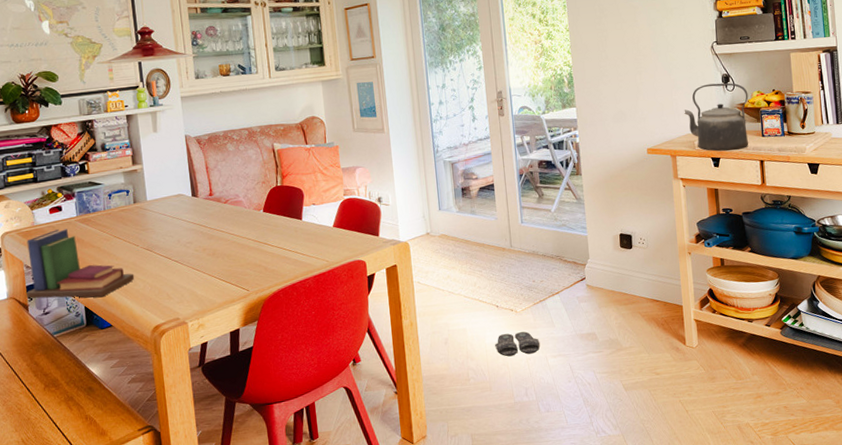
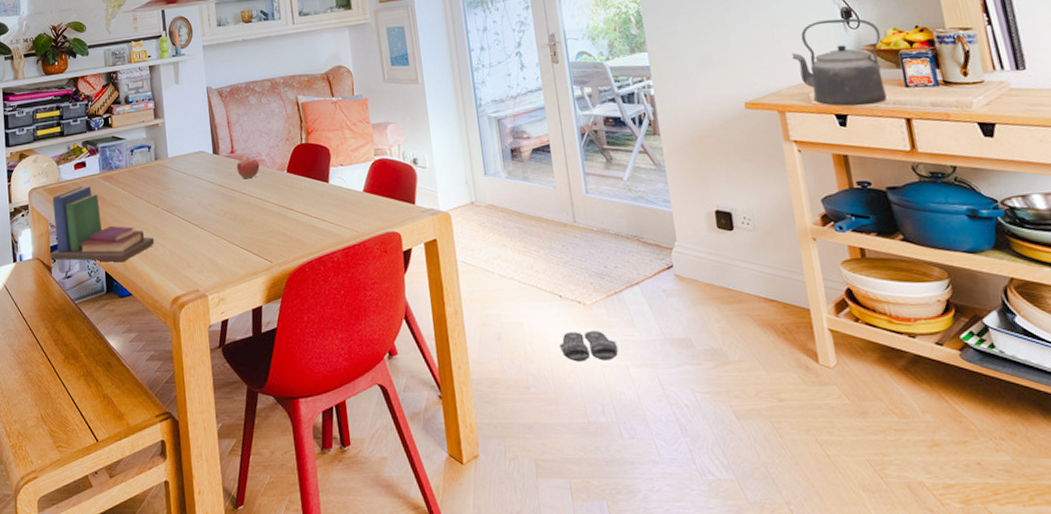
fruit: none [215,198,238,219] -> present [236,156,260,179]

